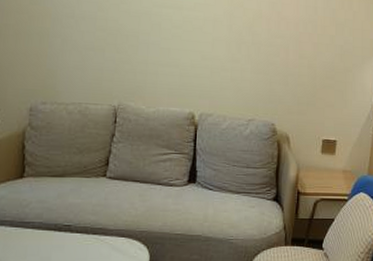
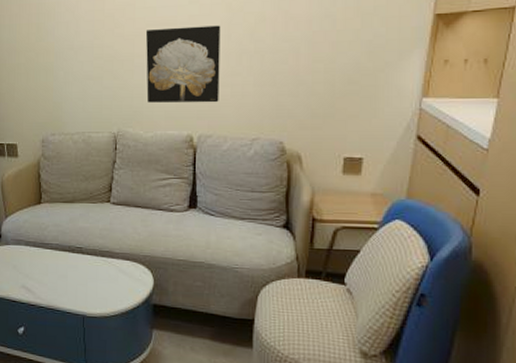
wall art: none [150,10,223,85] -> present [145,25,221,103]

